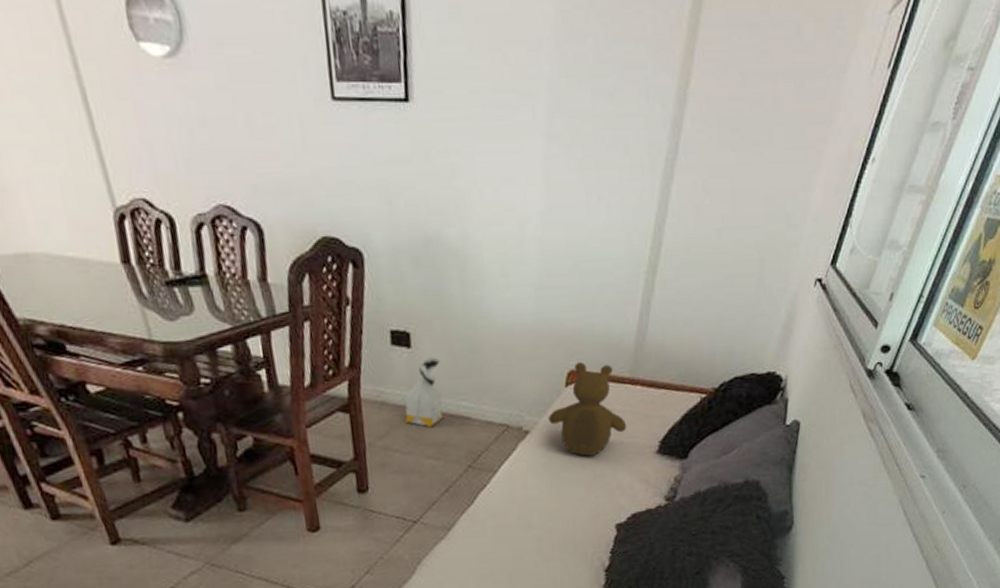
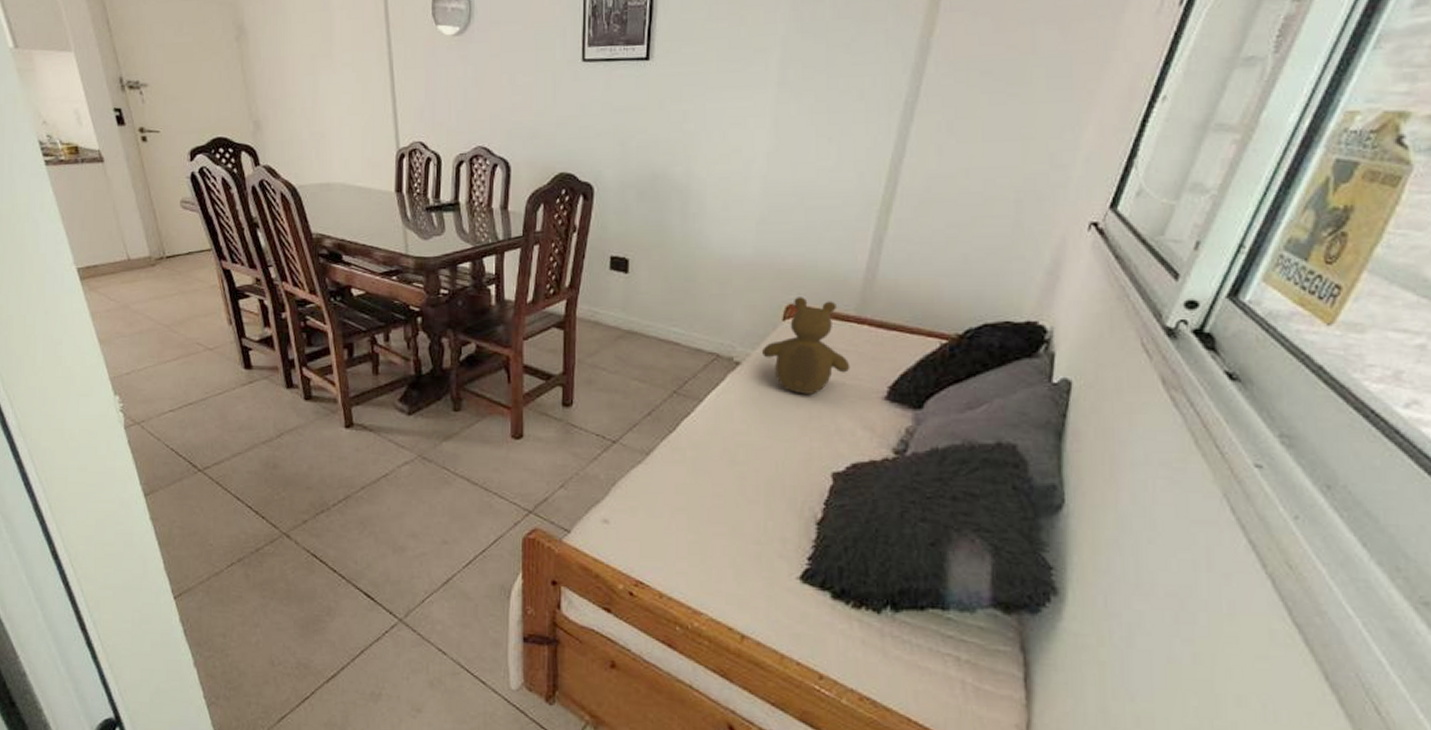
bag: present [404,357,444,428] -> none [614,283,656,350]

